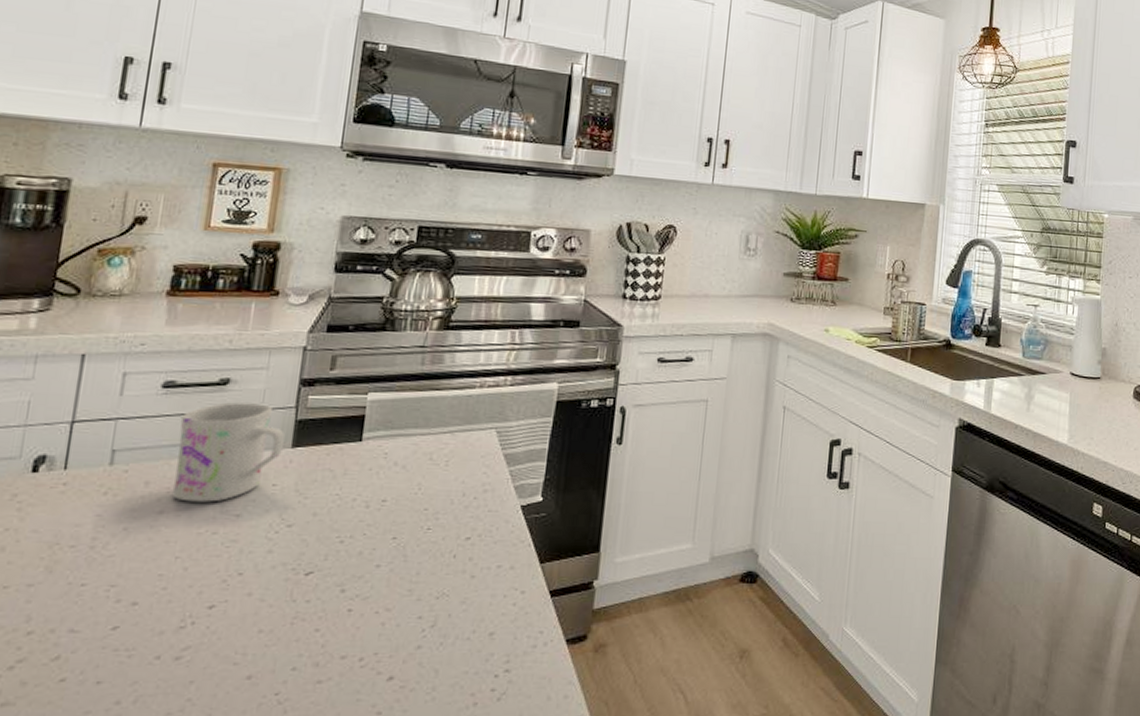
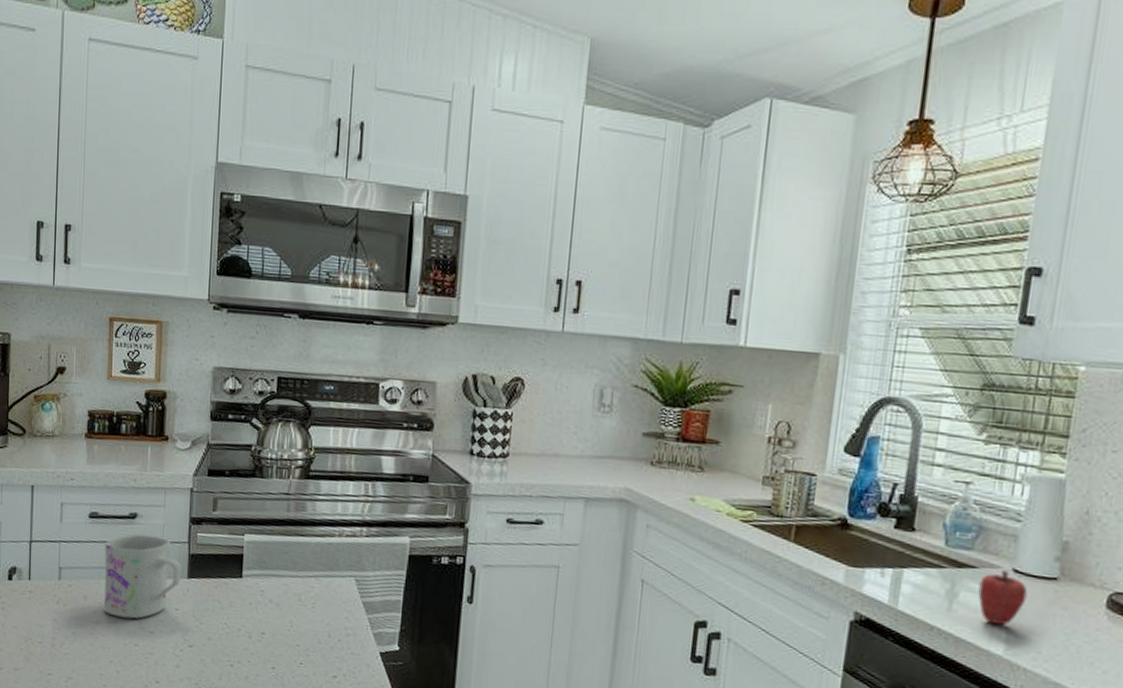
apple: none [1047,374,1081,420] -> present [978,570,1028,626]

